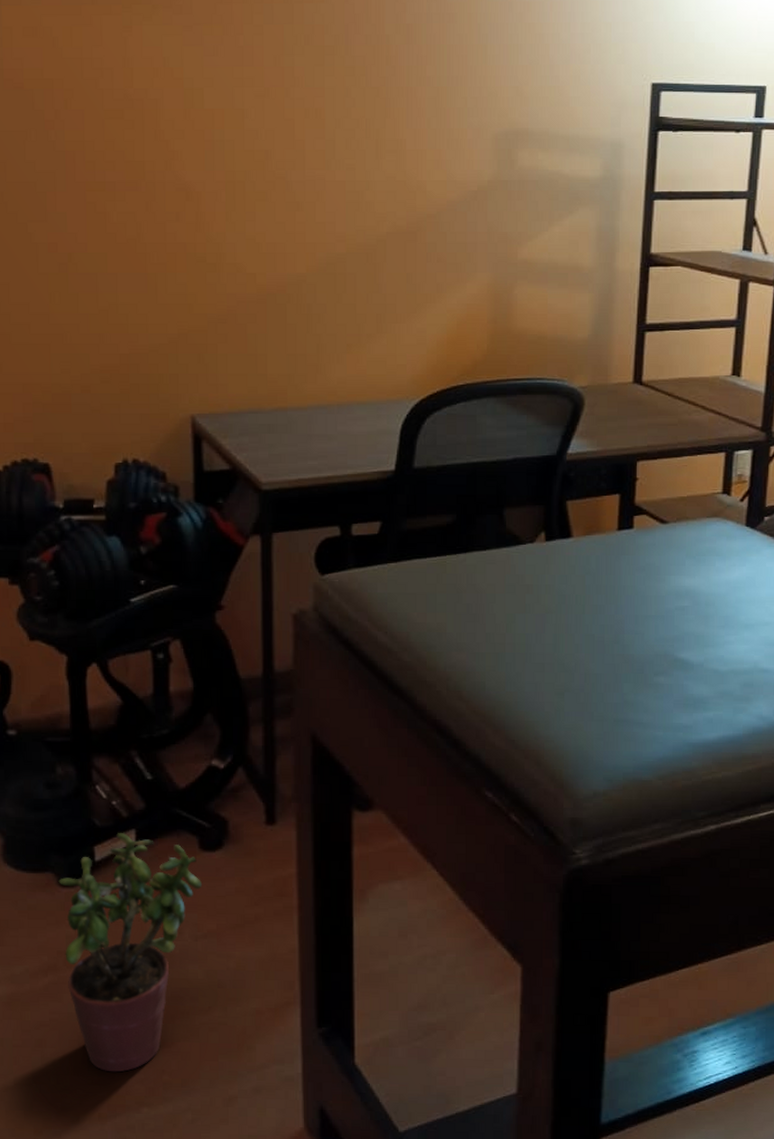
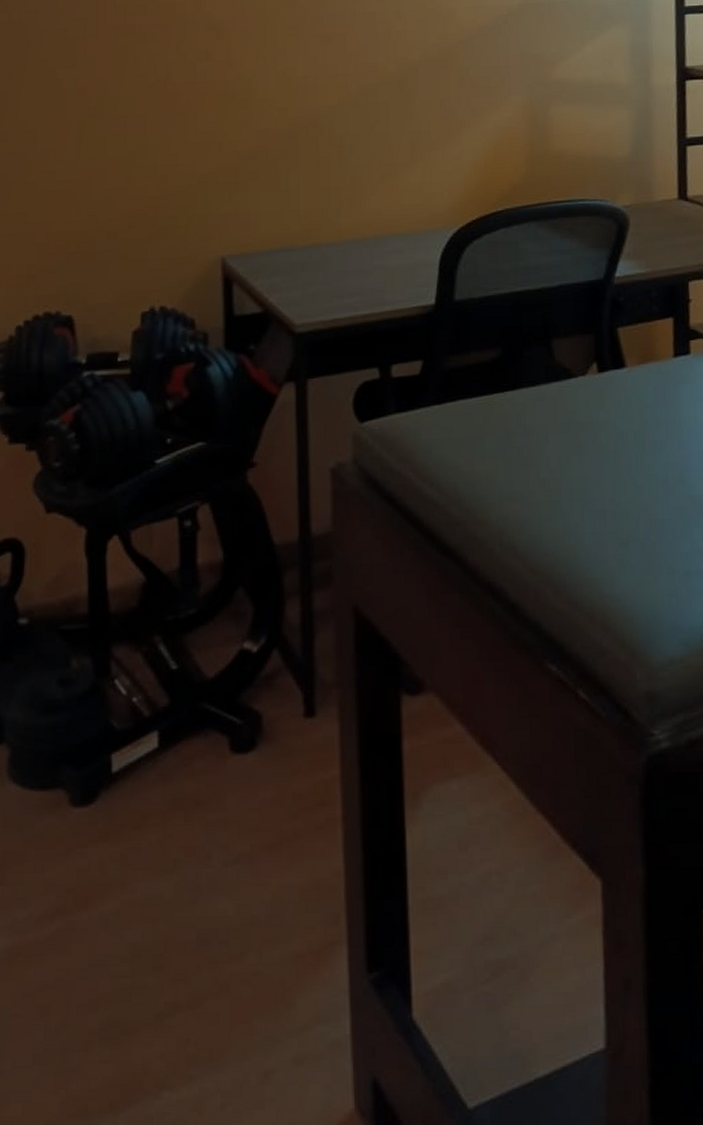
potted plant: present [58,832,203,1073] -> none [70,735,234,1045]

